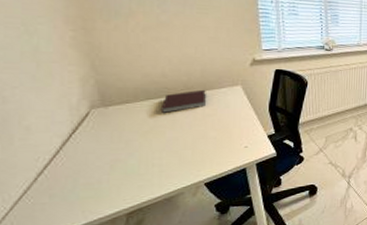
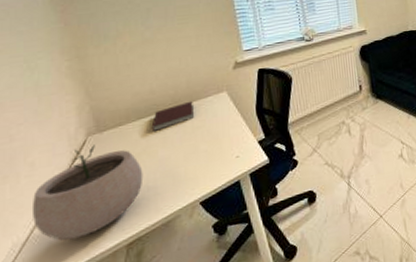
plant pot: none [25,118,149,204] -> present [31,145,144,241]

